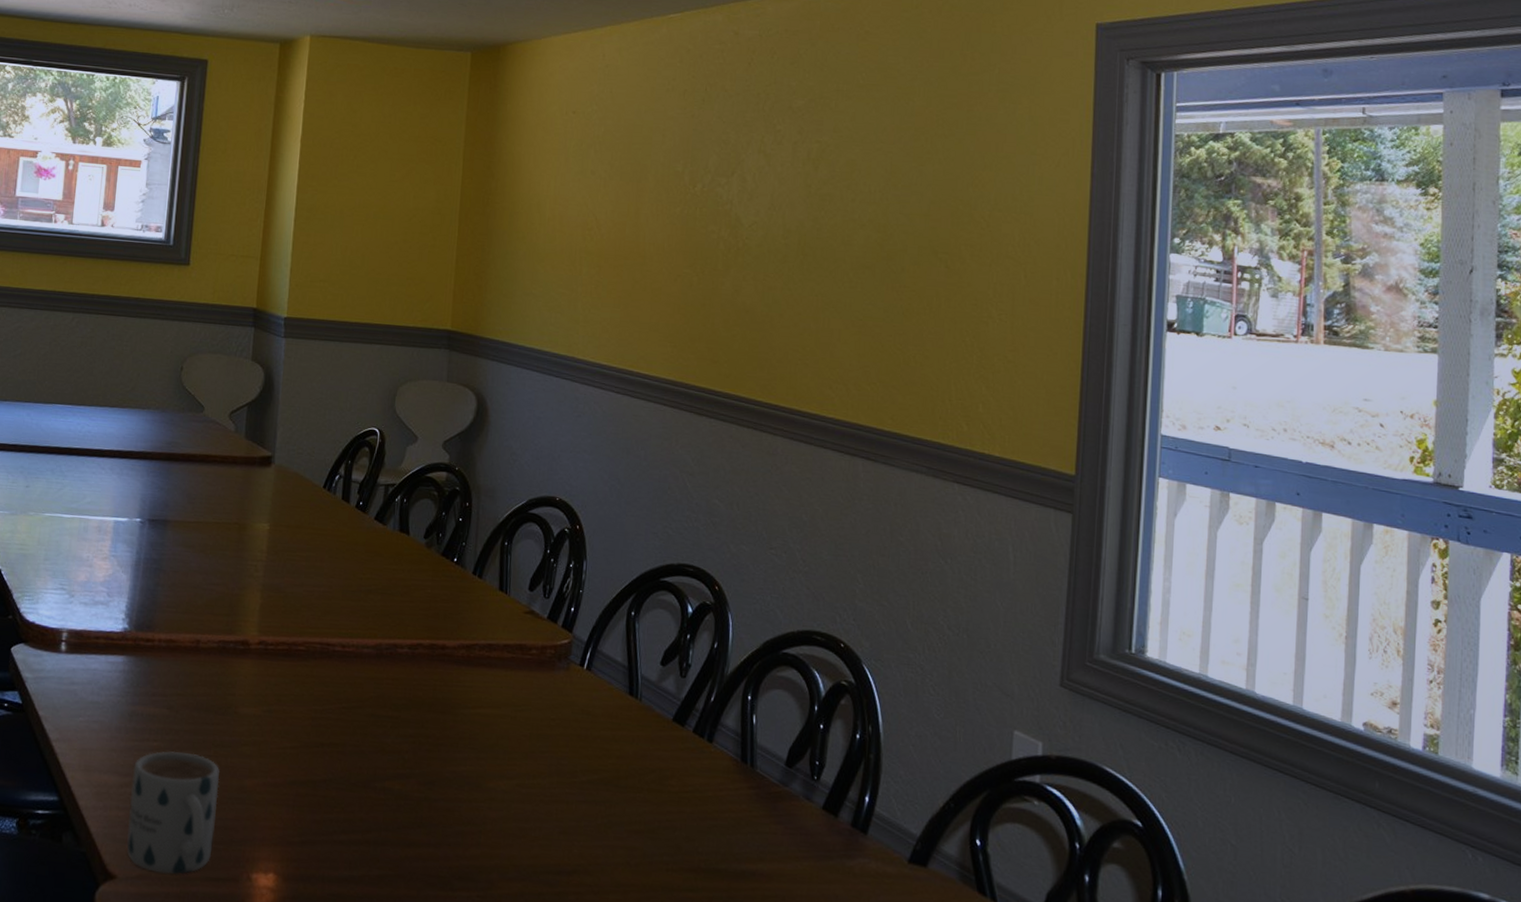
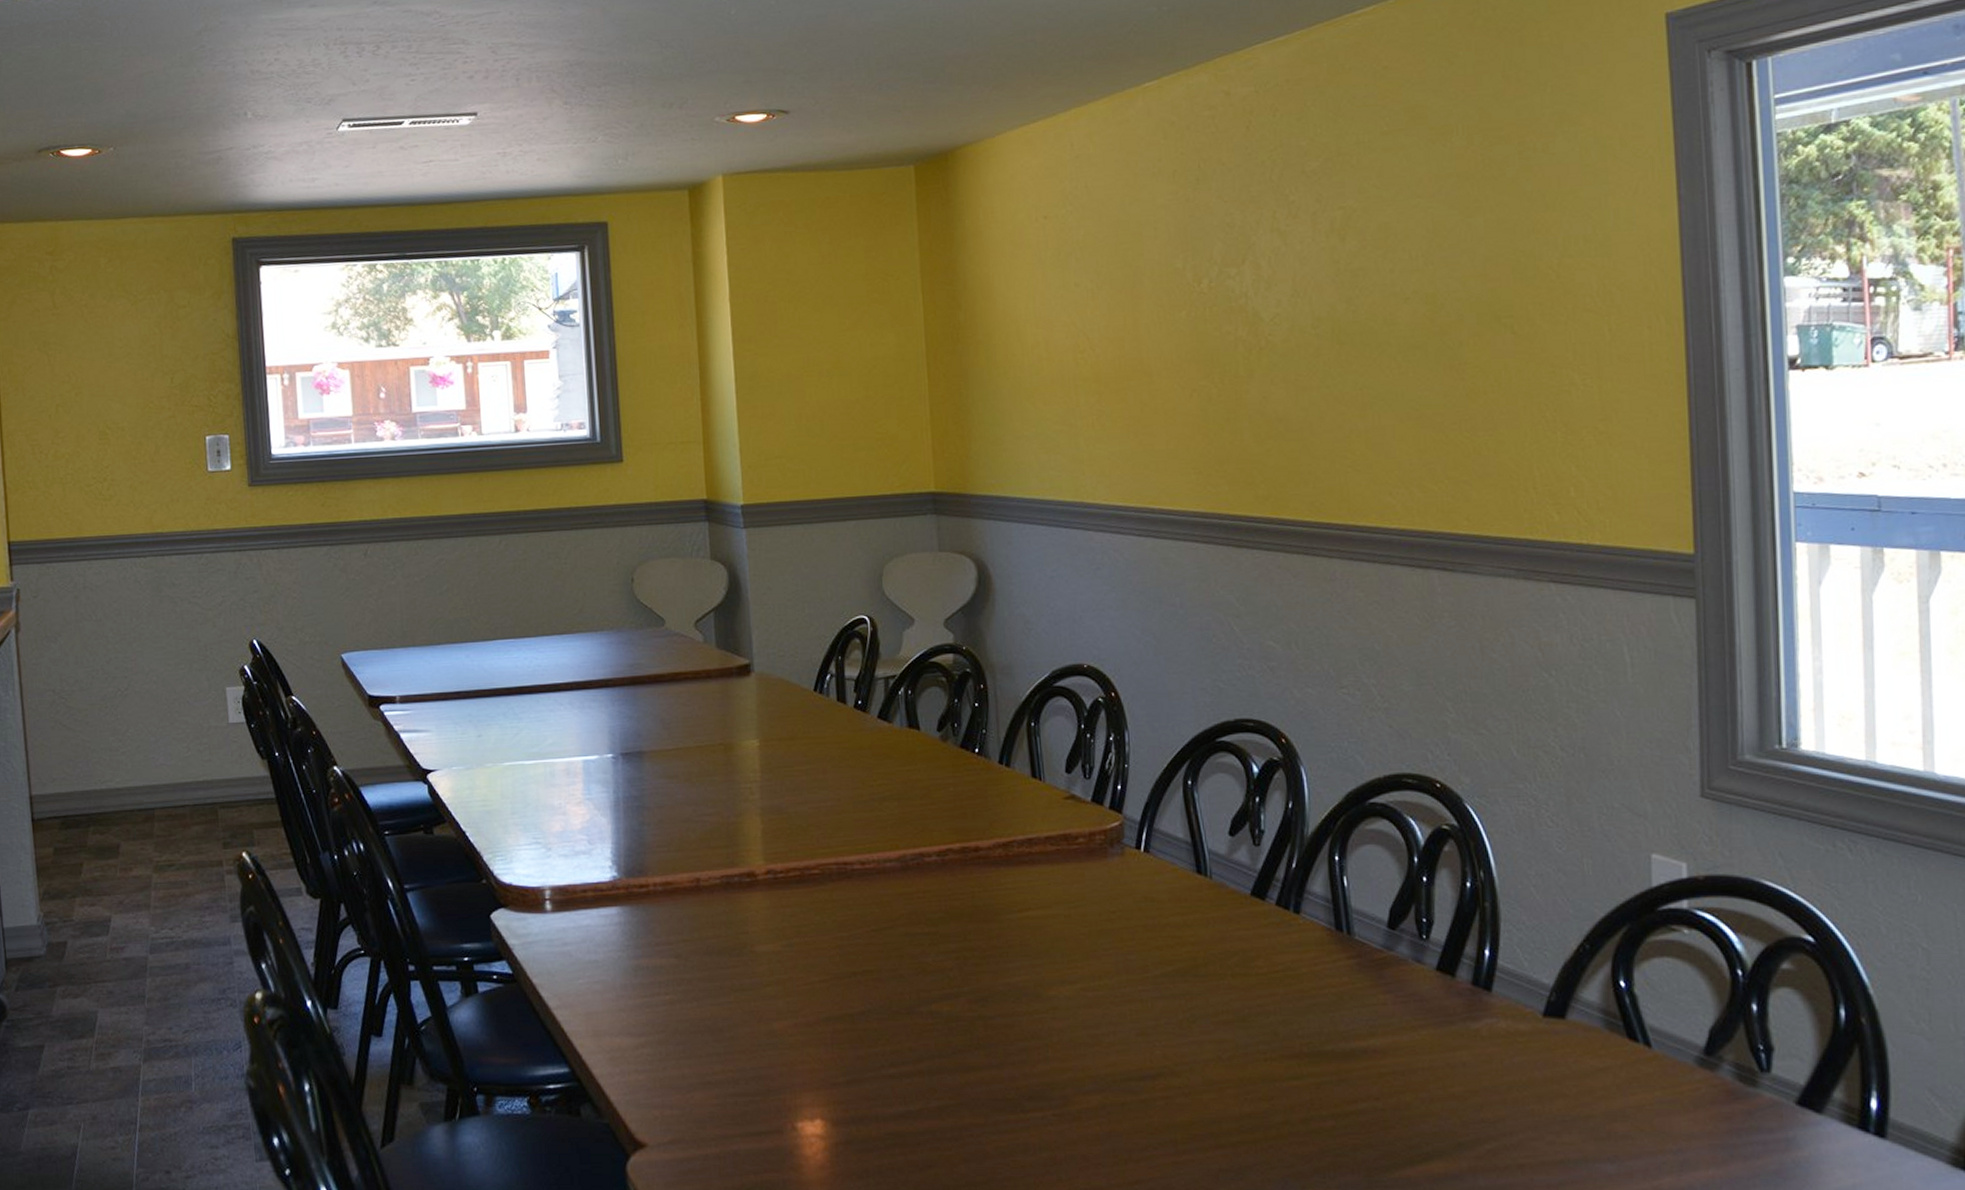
mug: present [126,750,220,874] -> none [647,1002,749,1135]

